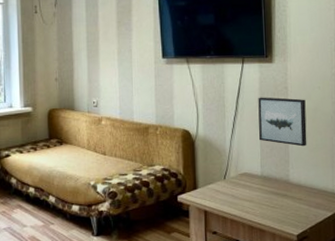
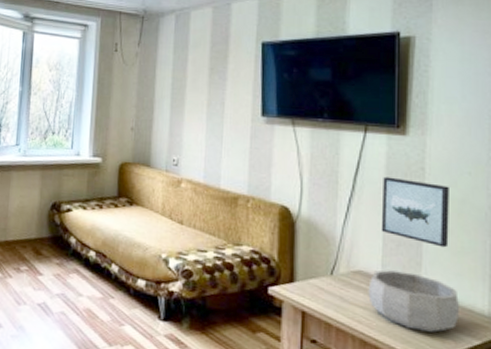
decorative bowl: none [252,169,317,212] -> present [368,270,459,333]

